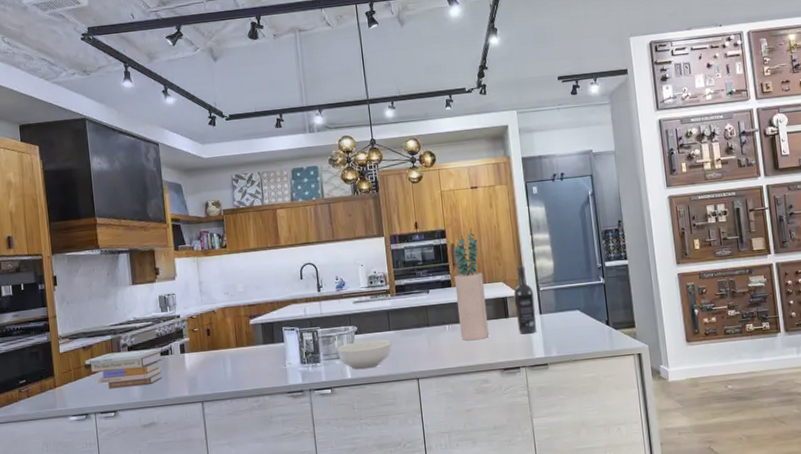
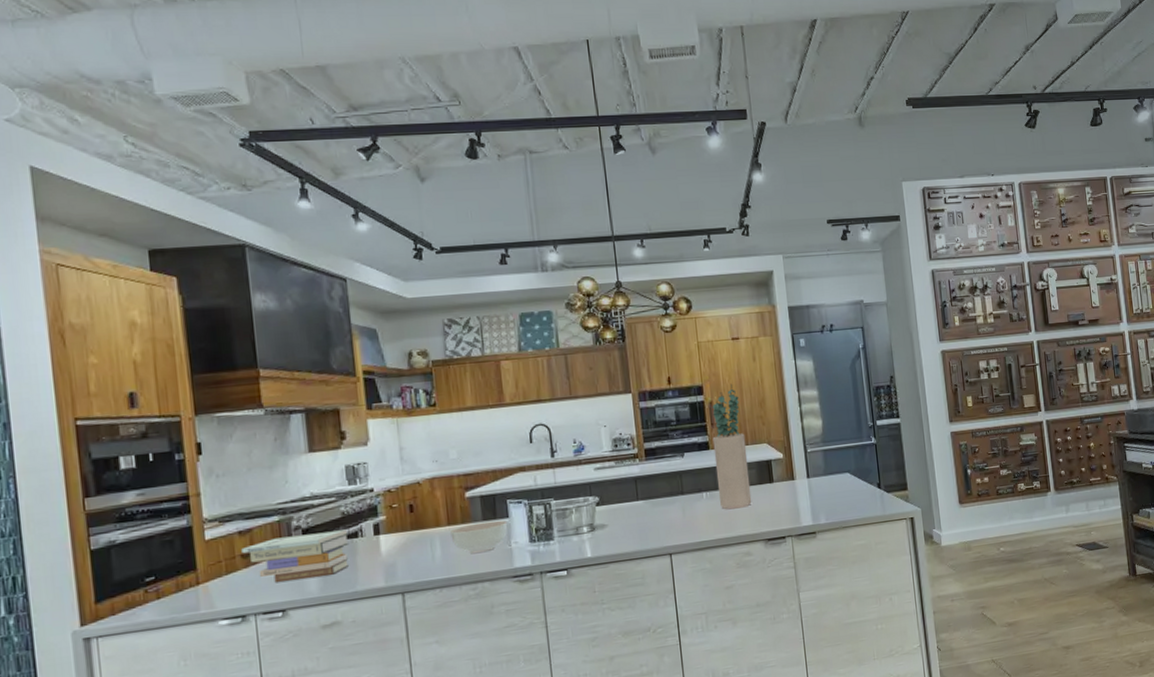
bowl: none [238,344,284,372] -> present [450,520,508,554]
bowl: present [336,339,392,370] -> none [573,511,640,547]
wine bottle: present [513,266,537,334] -> none [779,425,804,501]

